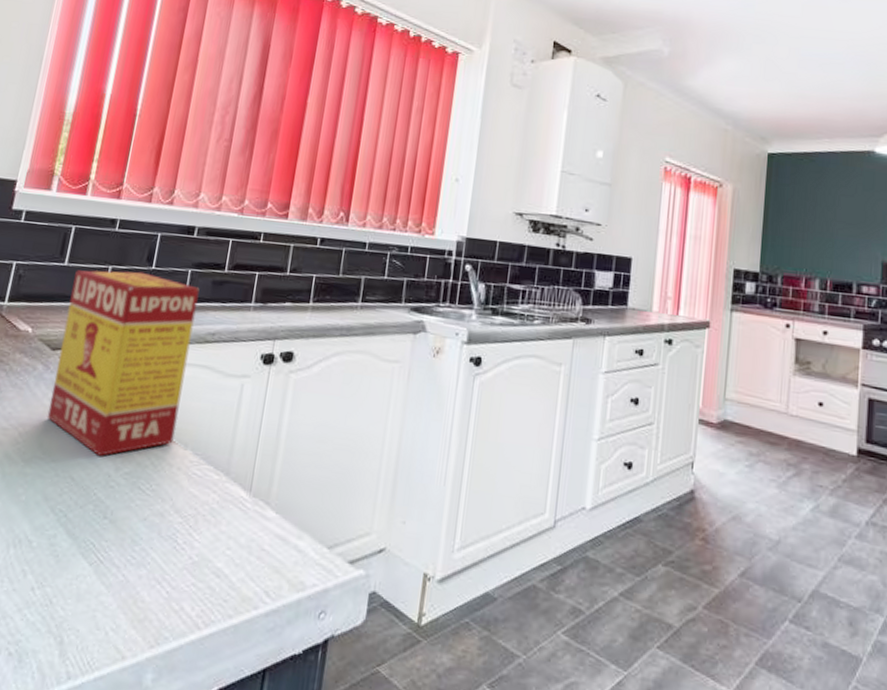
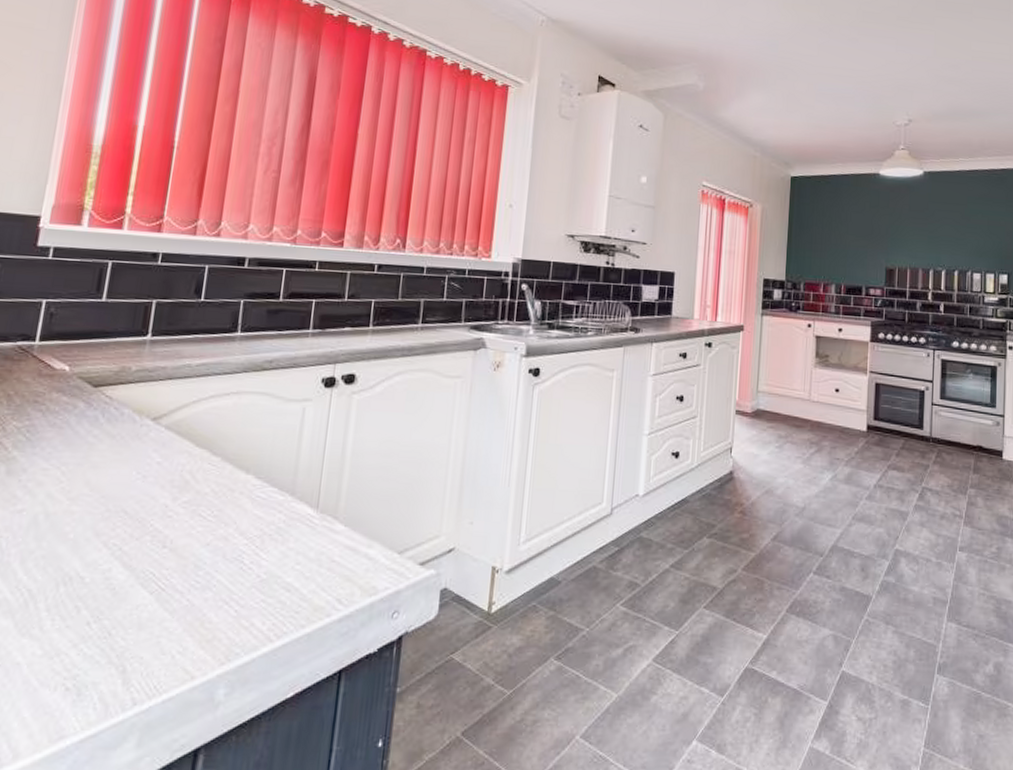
tea box: present [47,270,200,456] -> none [92,304,254,488]

